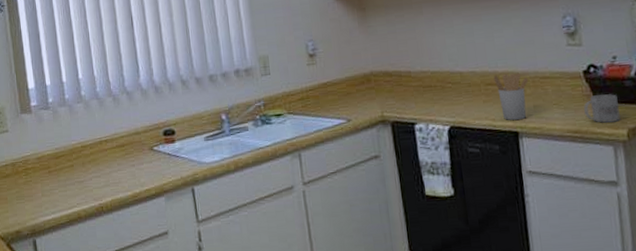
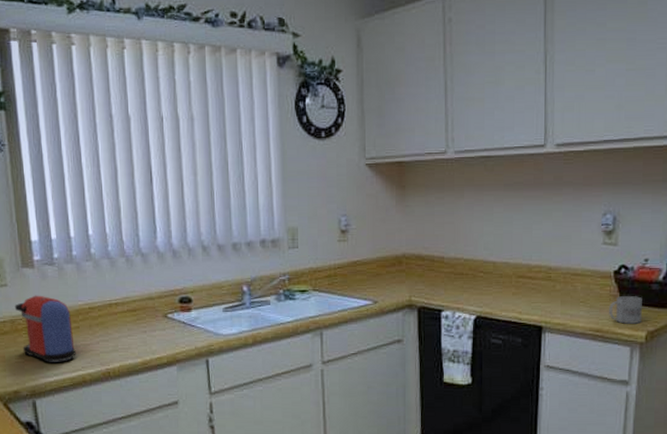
coffee maker: none [15,138,71,201] -> present [14,295,76,362]
utensil holder: present [493,73,529,121] -> none [526,267,560,315]

